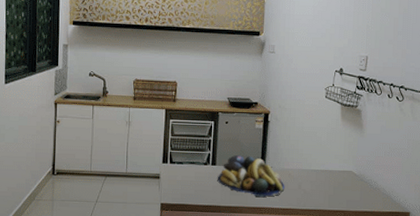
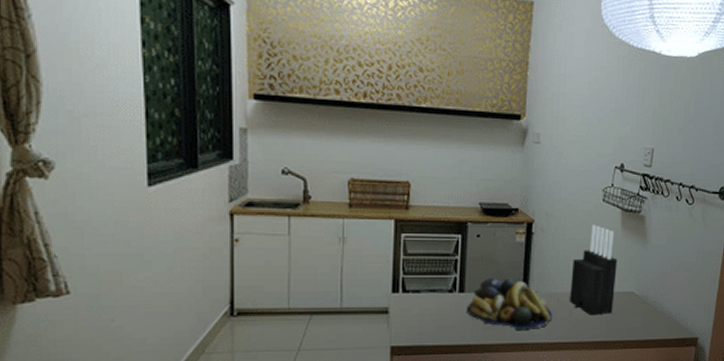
knife block: none [299,116,338,189] -> present [570,224,618,316]

